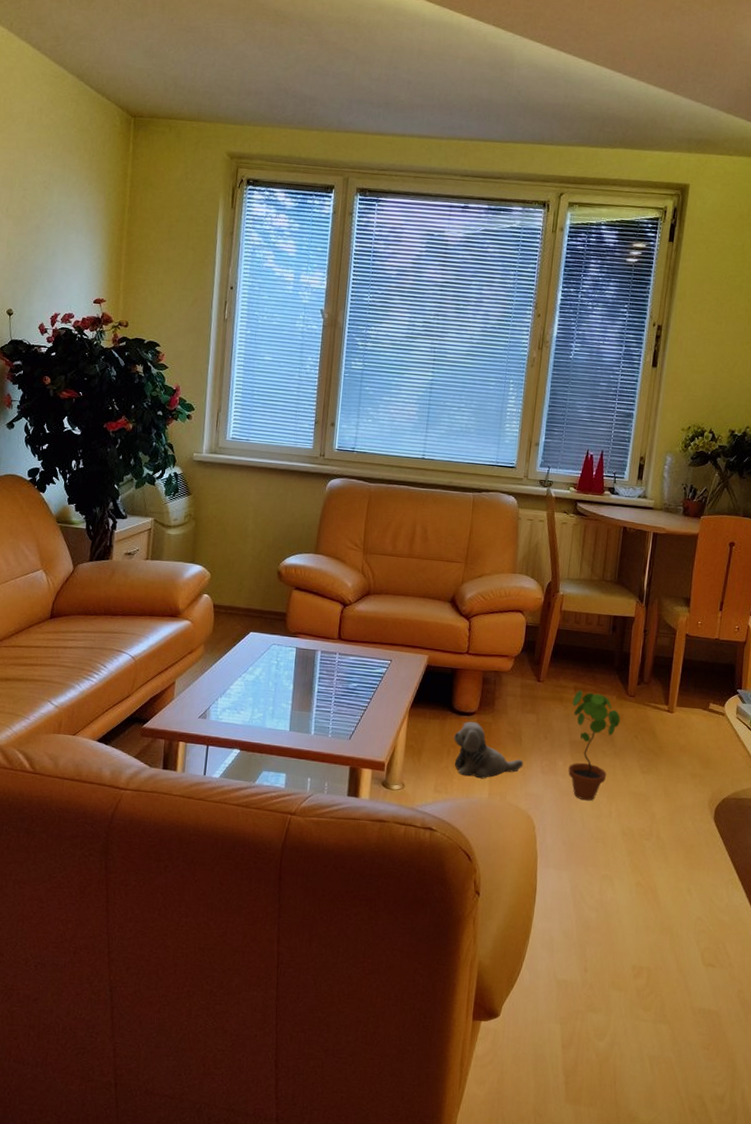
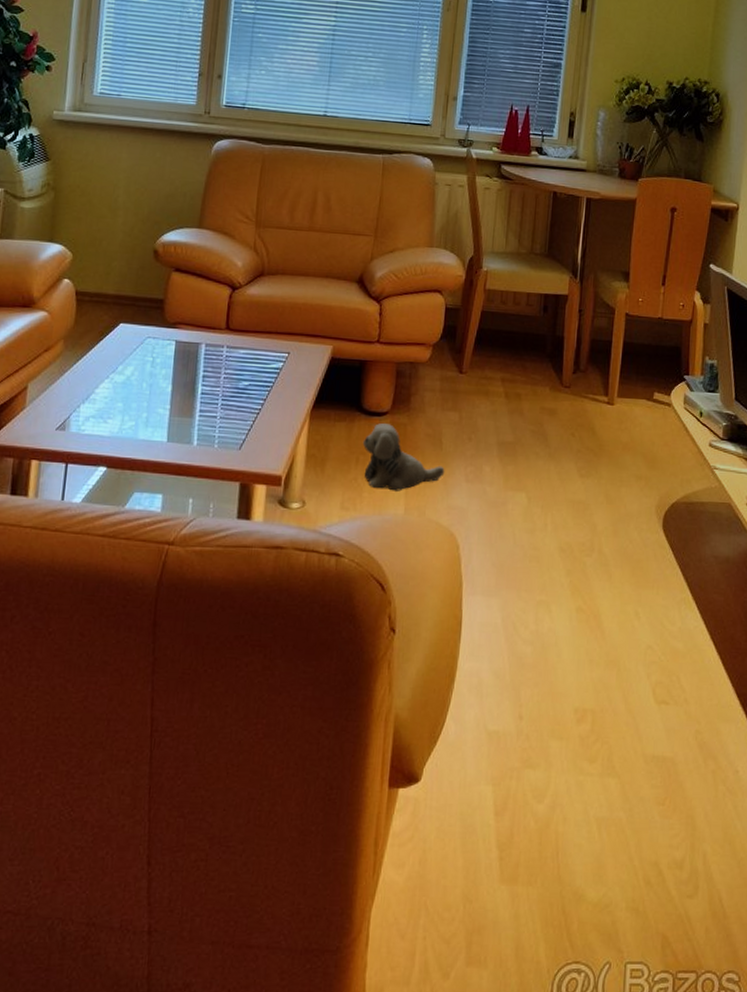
potted plant: present [568,690,621,801] -> none [496,382,555,513]

